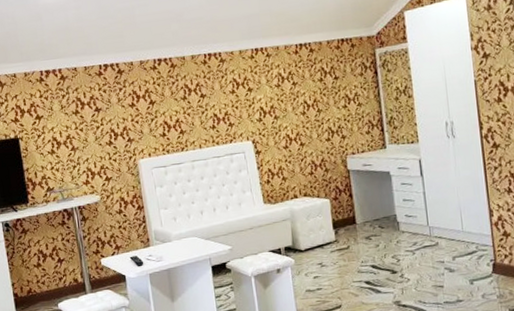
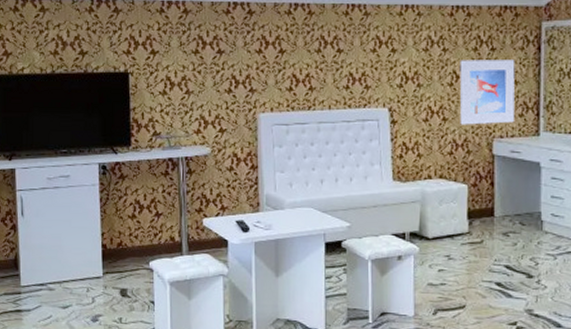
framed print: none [309,85,363,148] -> present [459,60,515,125]

